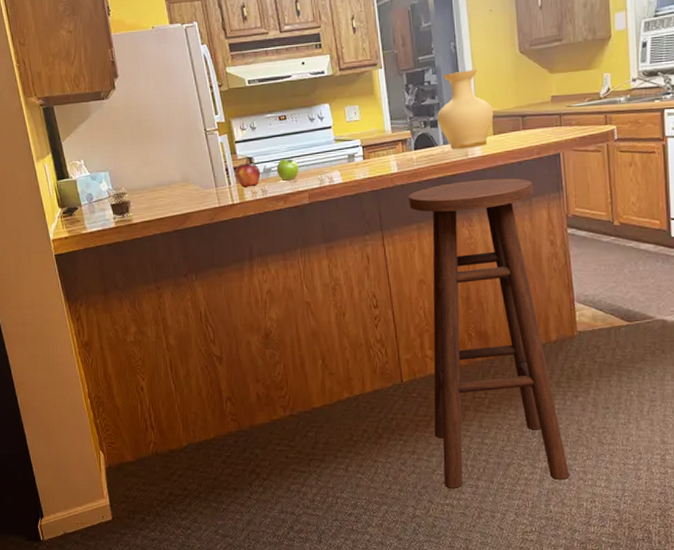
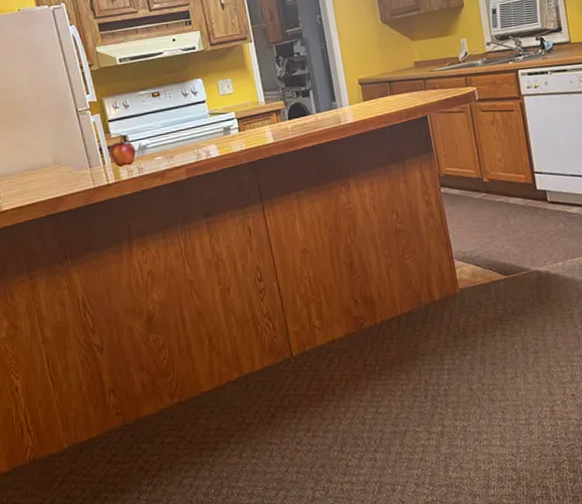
fruit: present [276,159,299,181] -> none [151,135,175,157]
bar stool: present [409,178,570,488] -> none [286,142,465,465]
vase: present [437,69,494,150] -> none [308,40,362,118]

